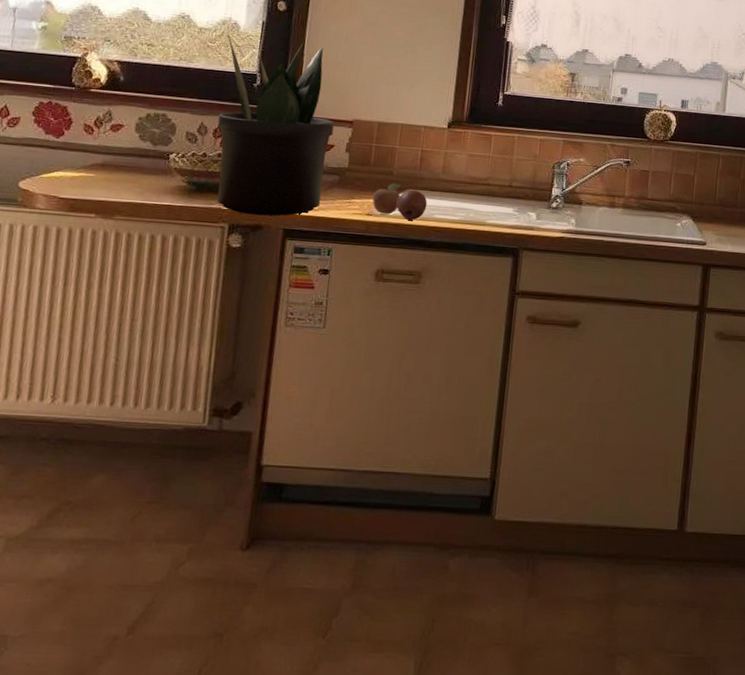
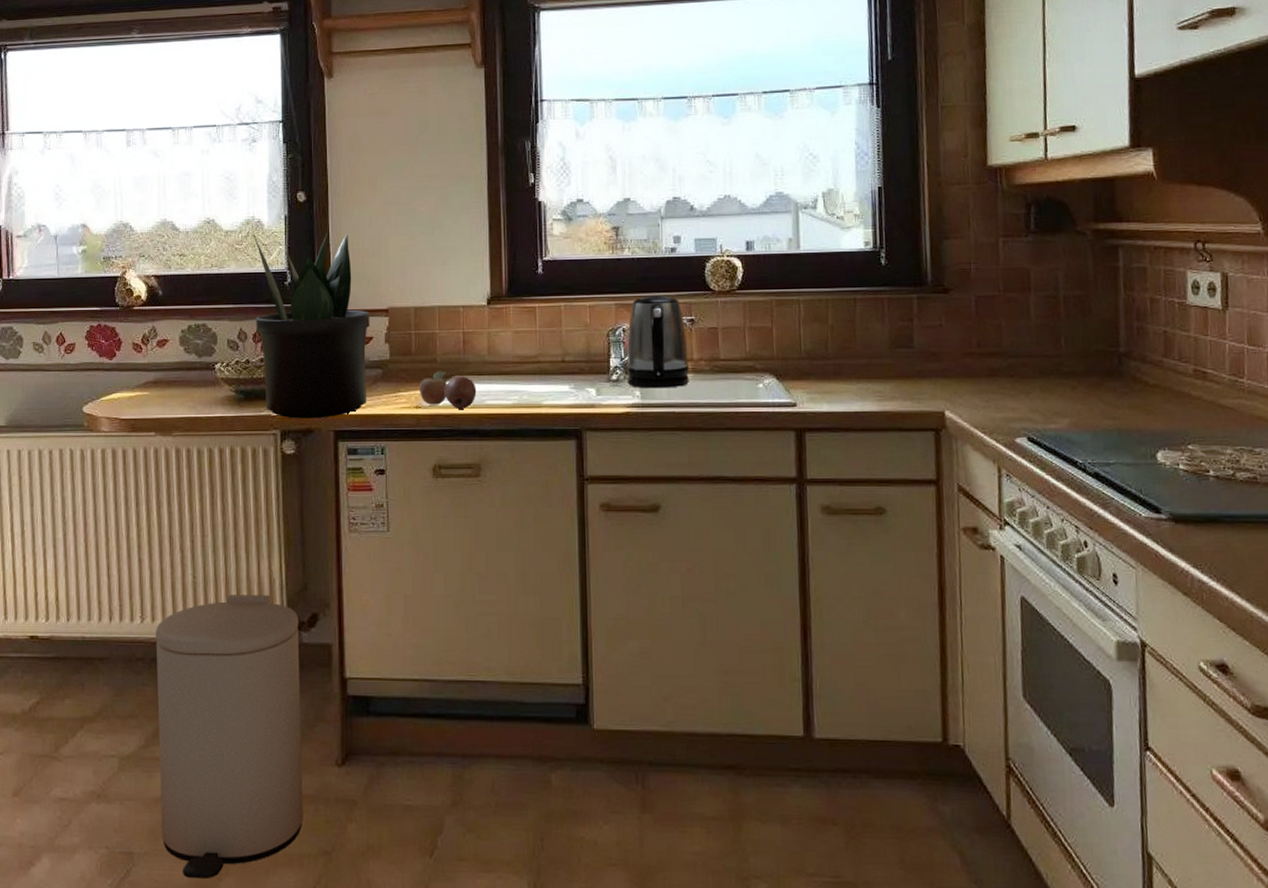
pedal bin: none [42,379,222,661] -> present [155,595,303,879]
kettle: none [565,136,622,219] -> present [626,295,689,389]

